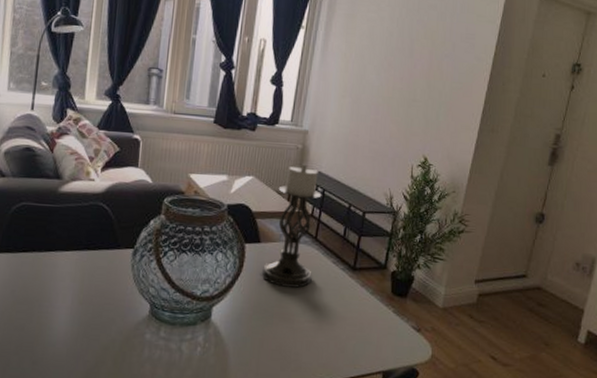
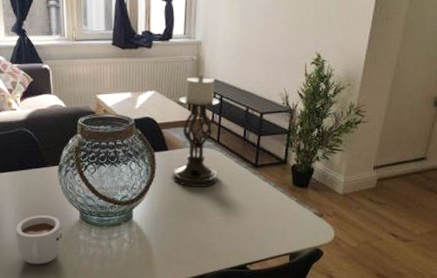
mug: none [67,306,126,367] -> present [16,215,63,265]

